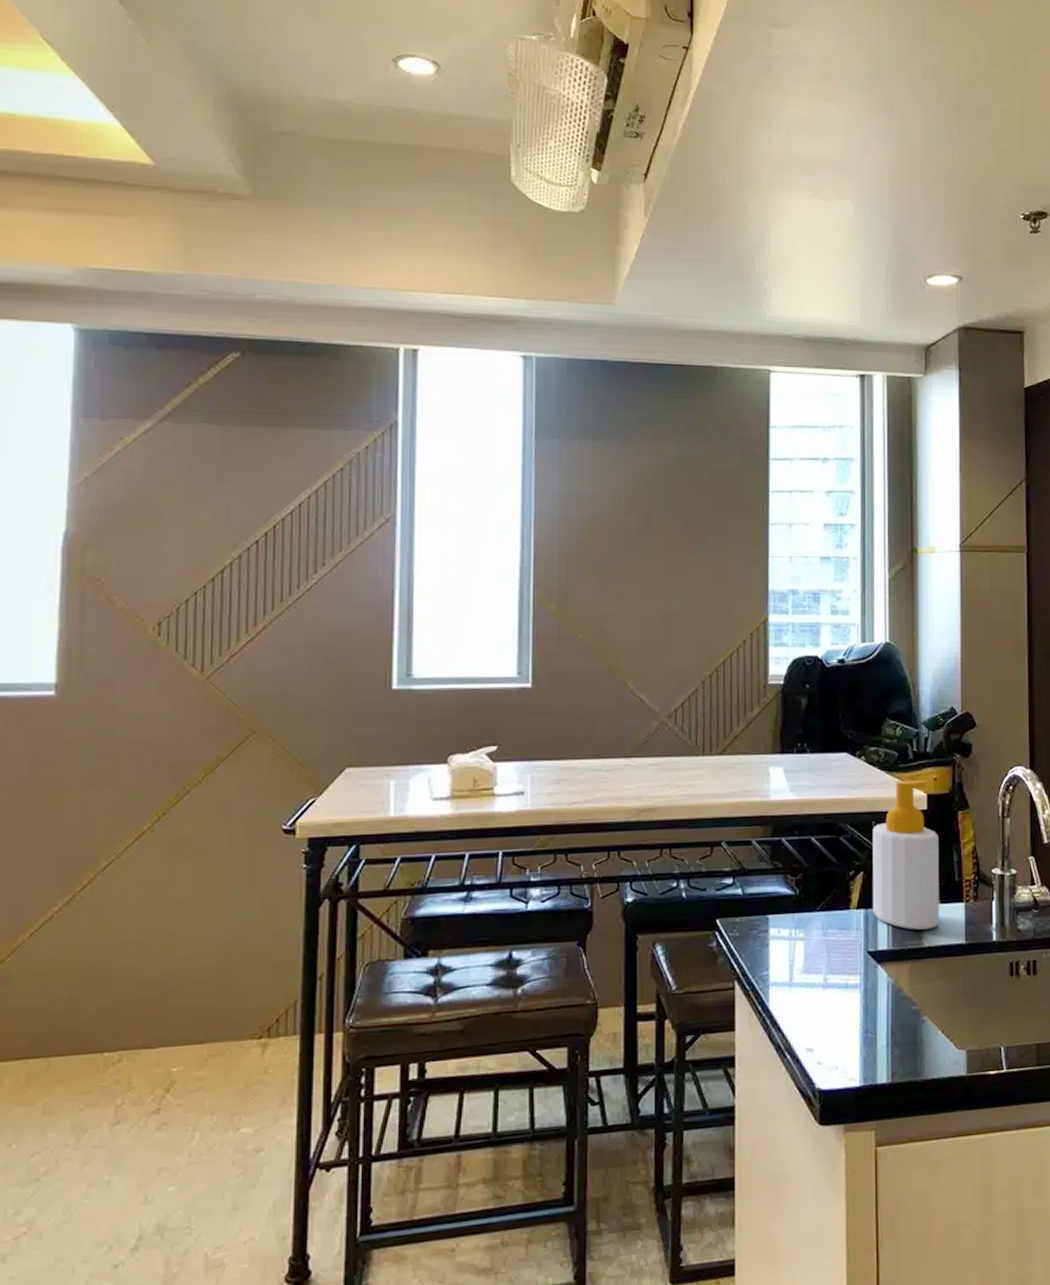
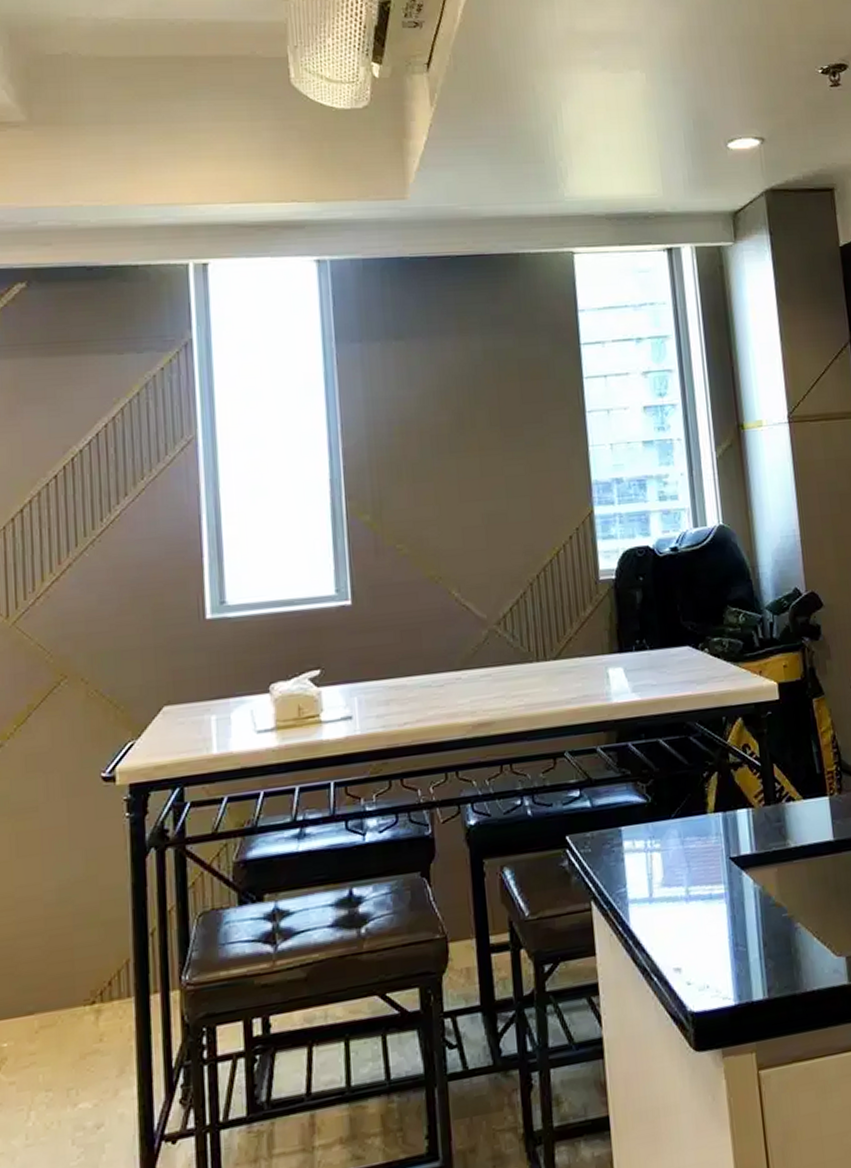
soap bottle: present [872,780,940,930] -> none [723,668,804,831]

